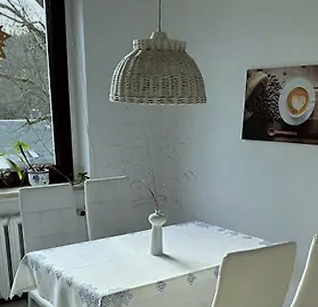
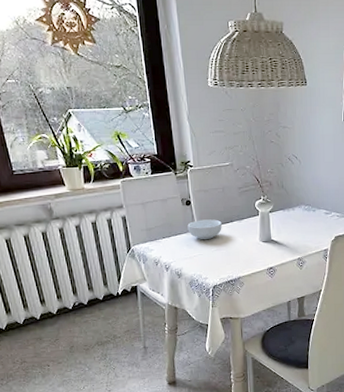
cereal bowl: none [81,230,114,250] -> present [187,219,222,239]

